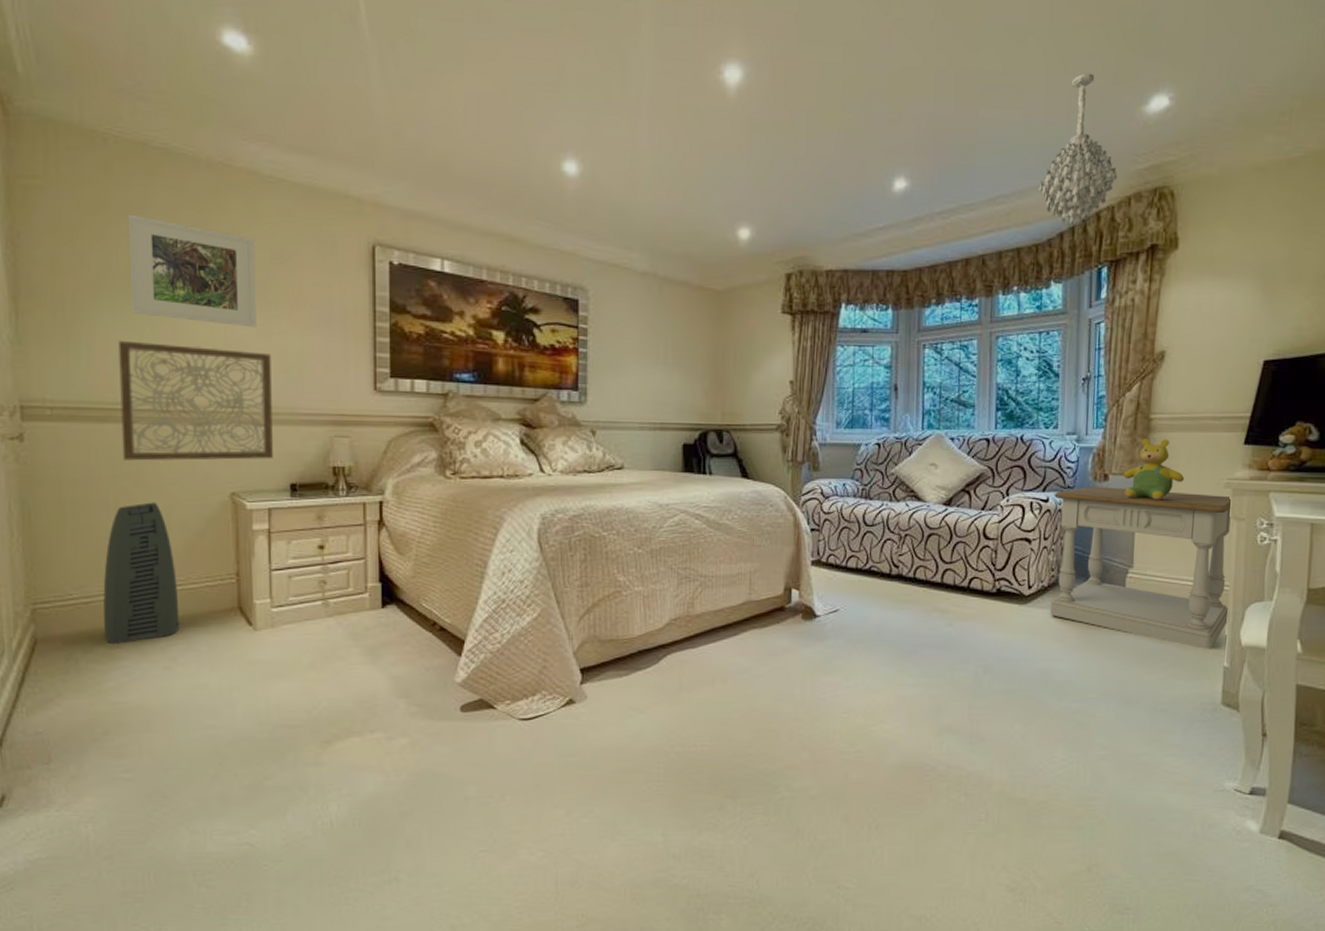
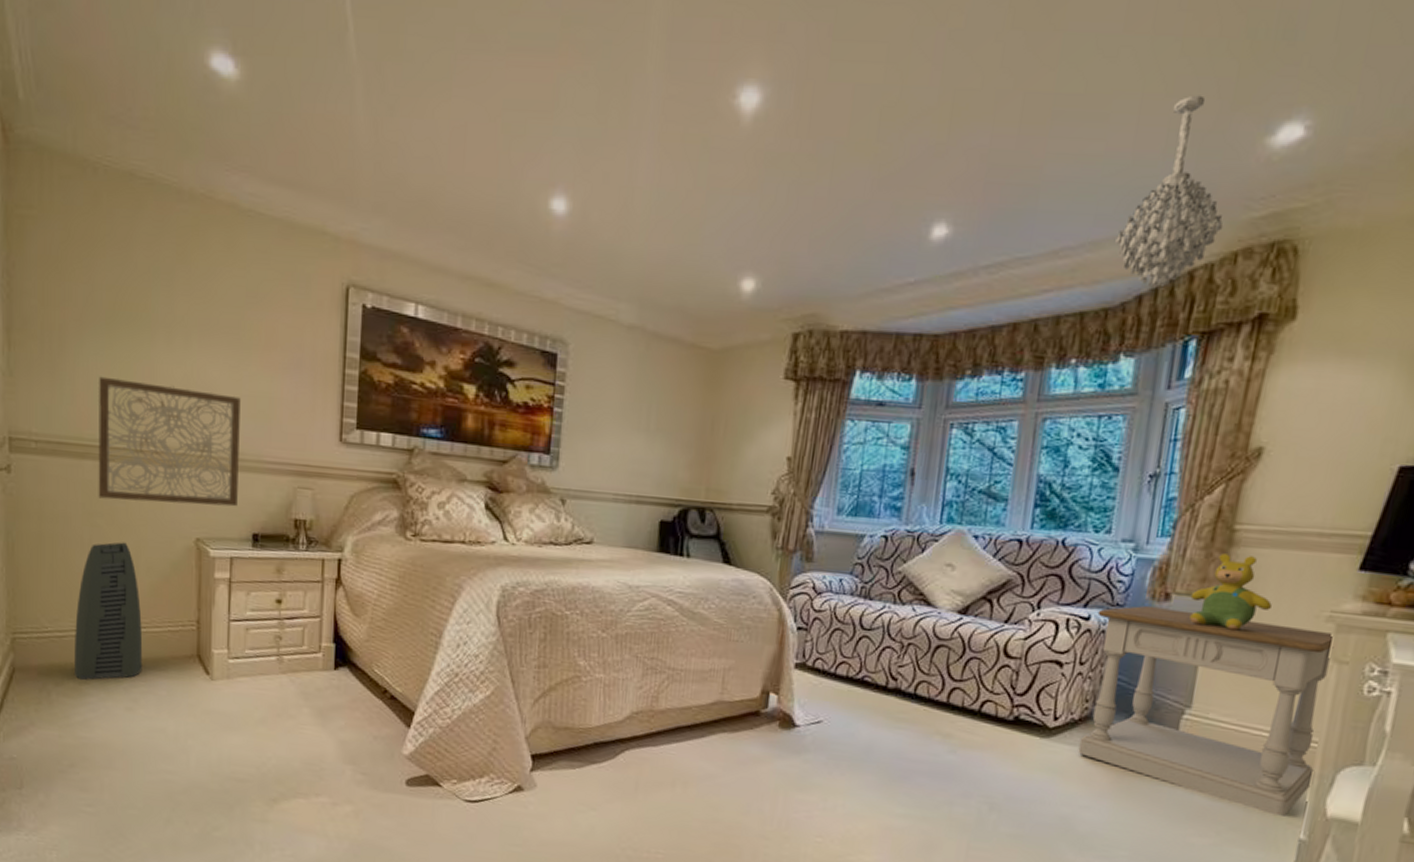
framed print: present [128,214,257,328] -> none [112,247,231,370]

